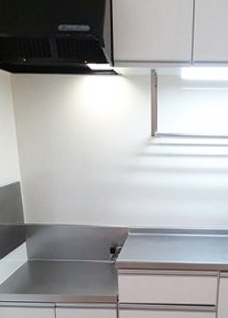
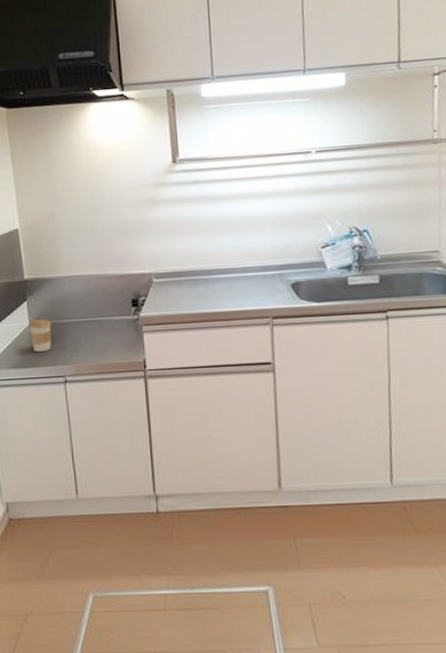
coffee cup: none [27,257,46,282] -> present [29,318,52,352]

